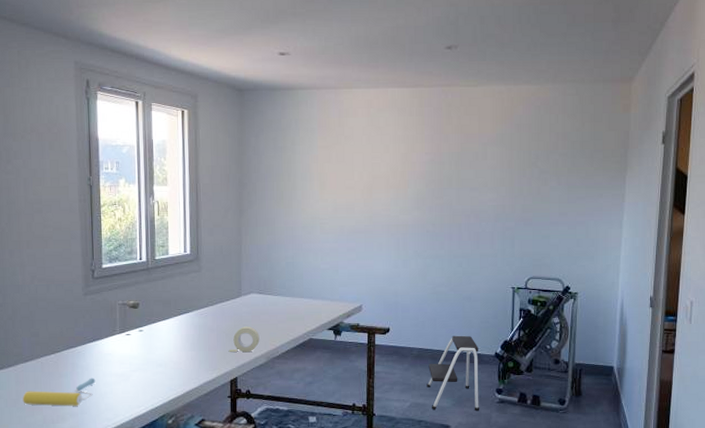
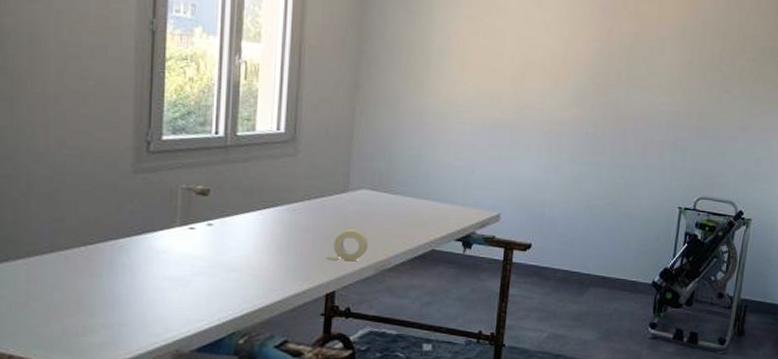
paint roller: present [22,377,96,406] -> none [34,280,142,316]
step stool: present [426,335,479,411] -> none [569,258,634,346]

